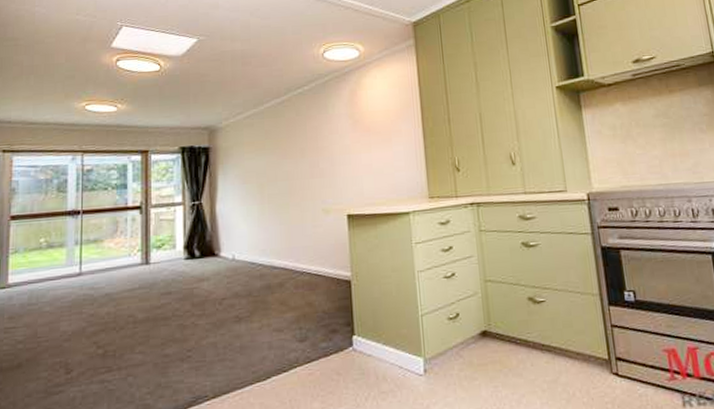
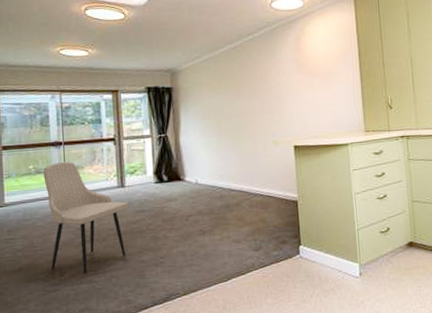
dining chair: none [56,233,154,371] -> present [43,161,129,274]

